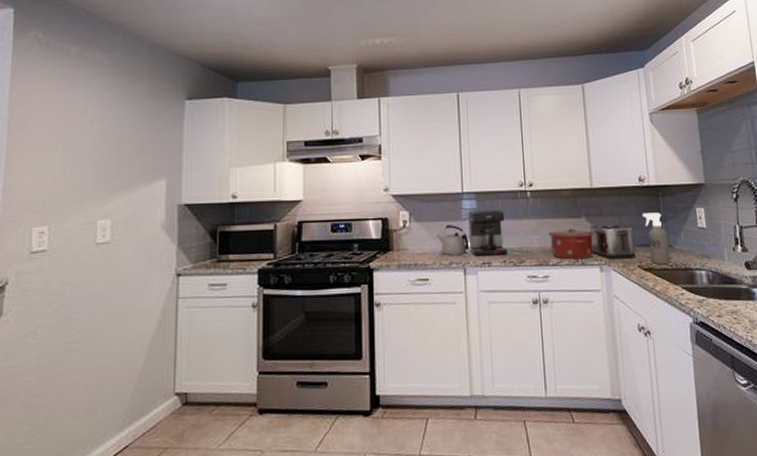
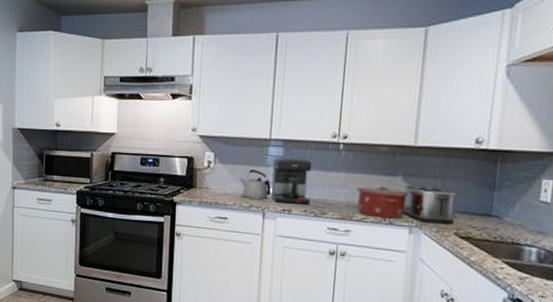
spray bottle: present [643,212,670,265] -> none [471,178,499,236]

